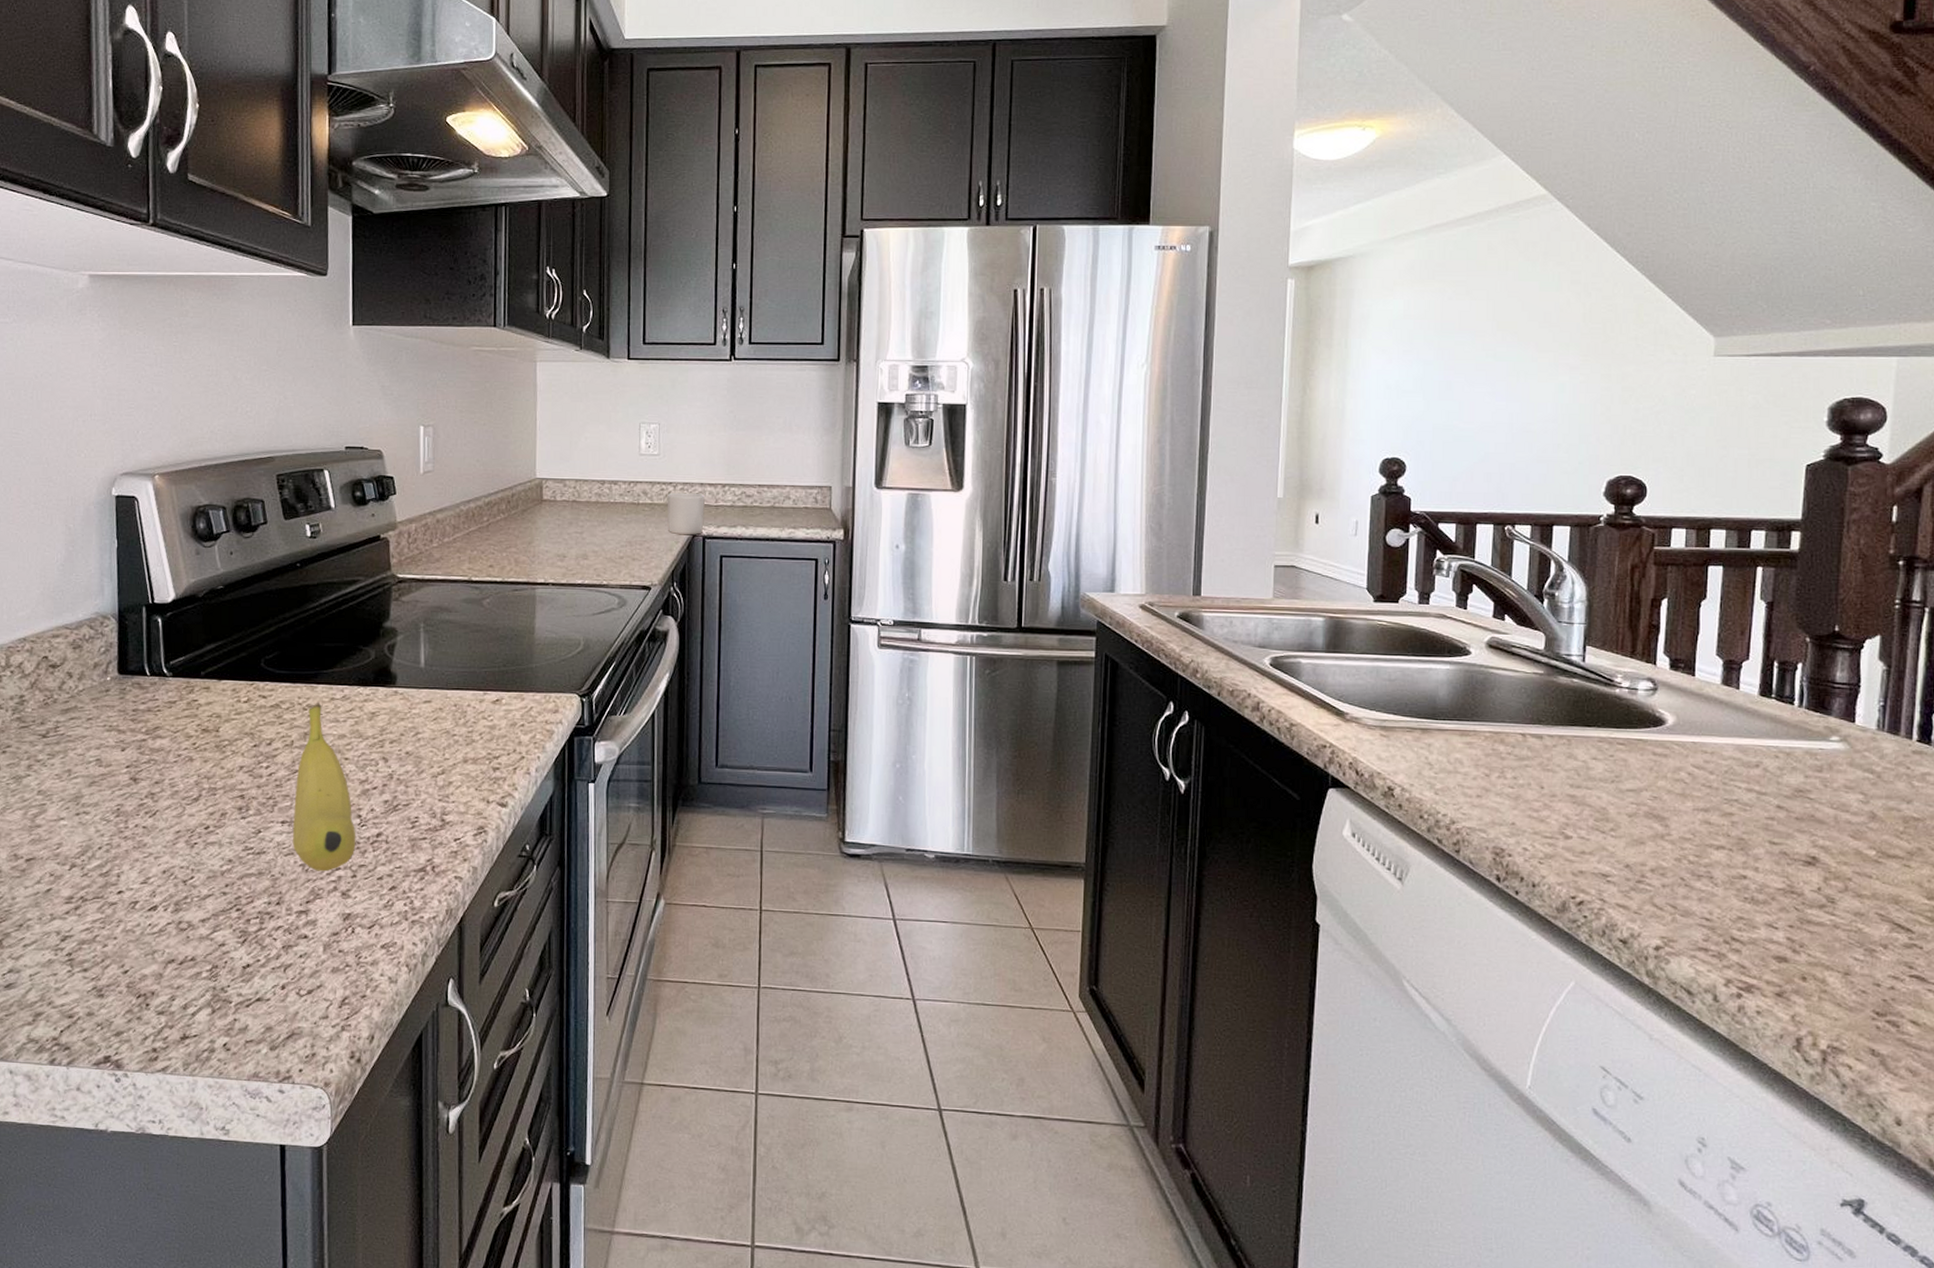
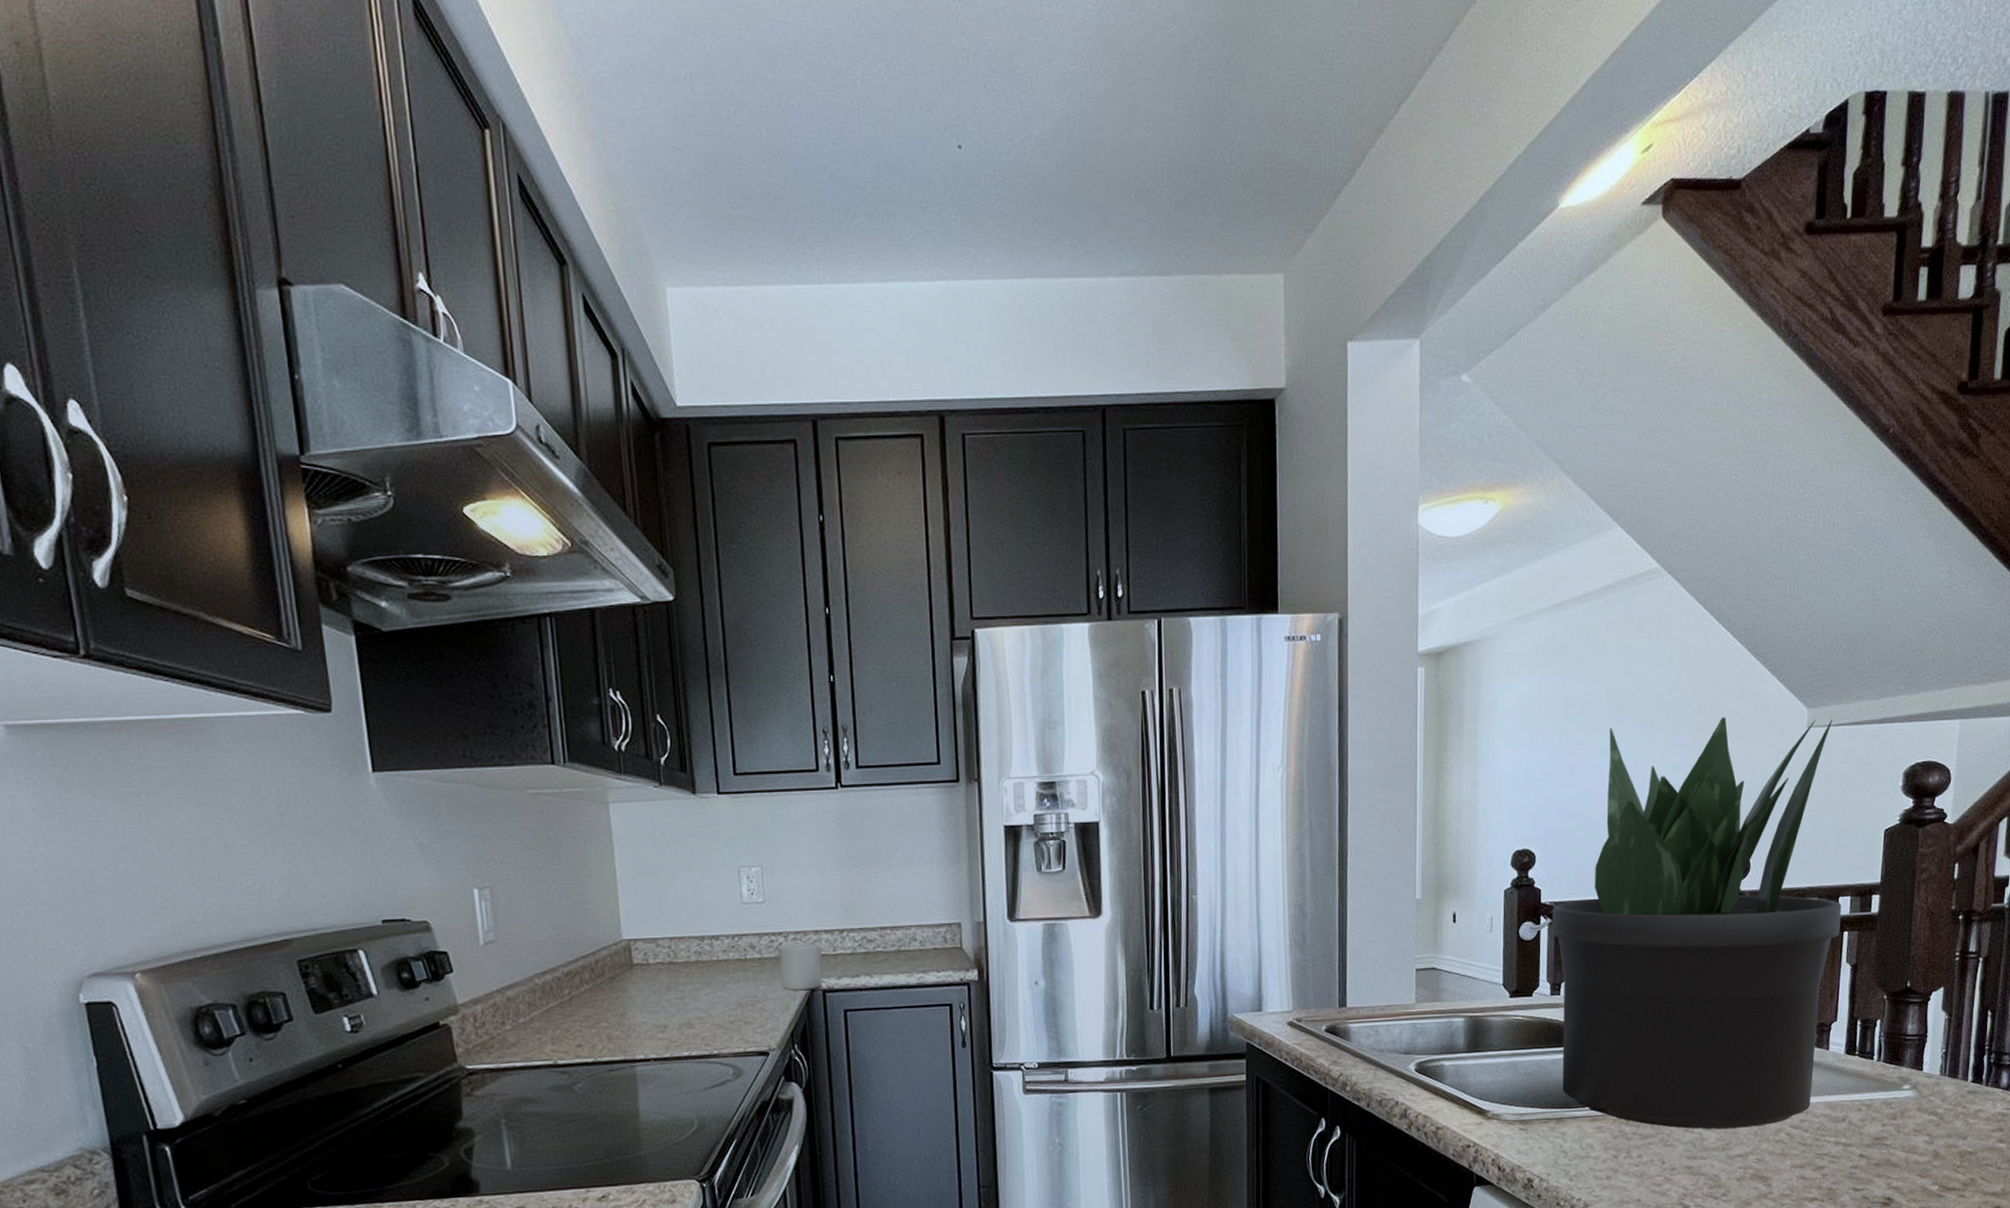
planter: none [1421,341,1755,762] -> present [1552,717,1842,1130]

